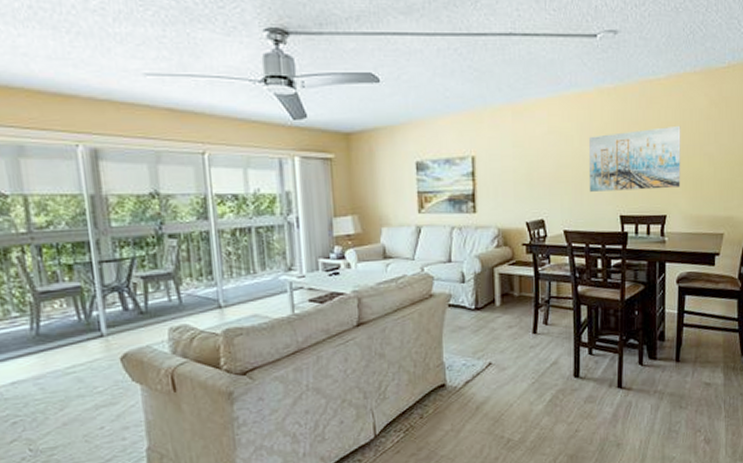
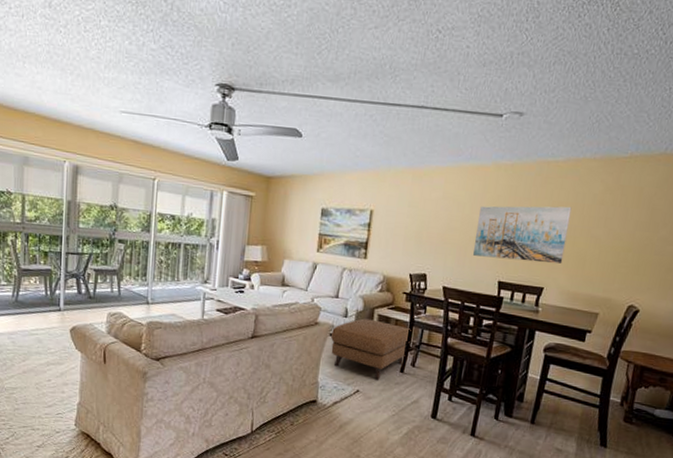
ottoman: none [450,280,538,347] -> present [331,318,411,380]

